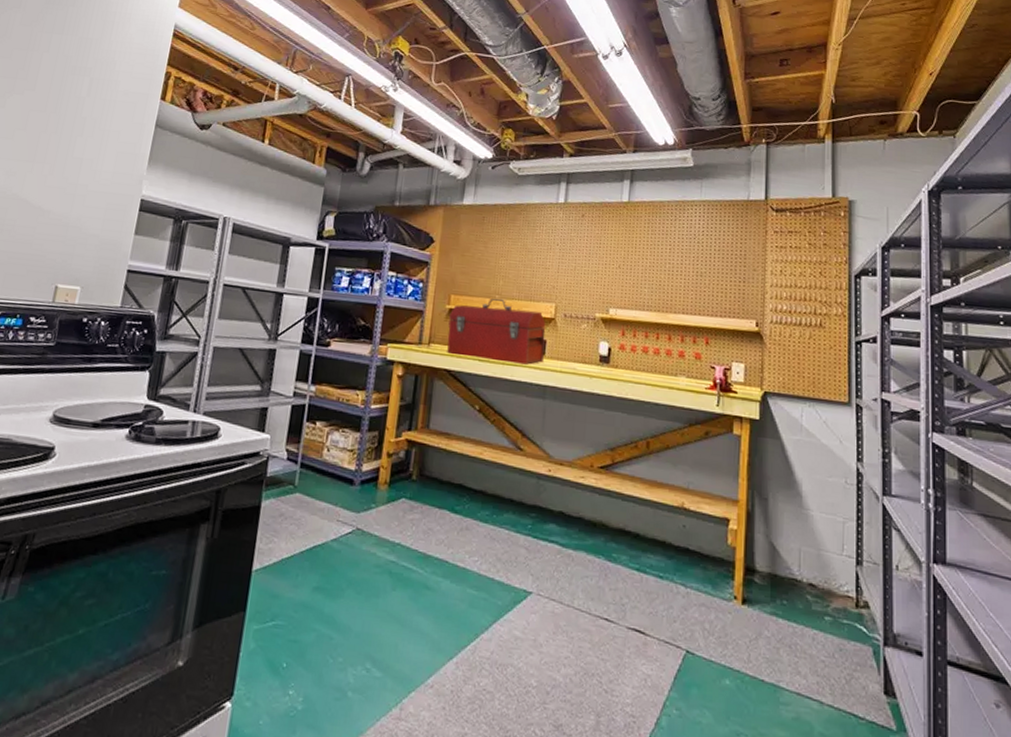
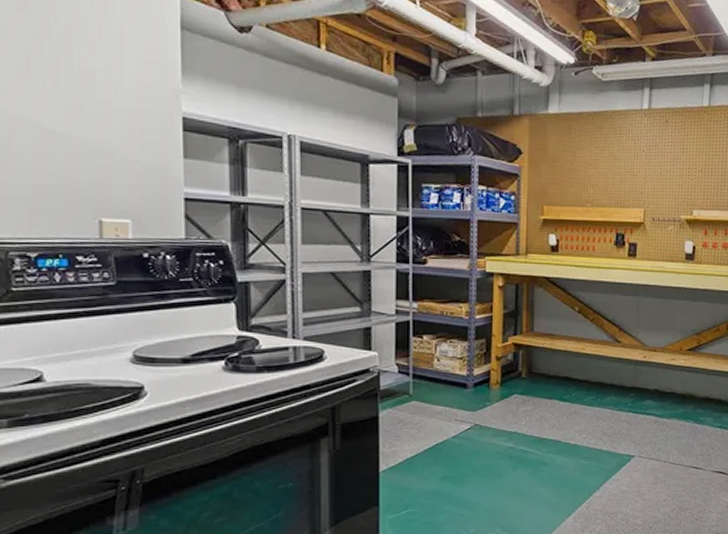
toolbox: present [447,297,546,365] -> none [543,206,636,267]

